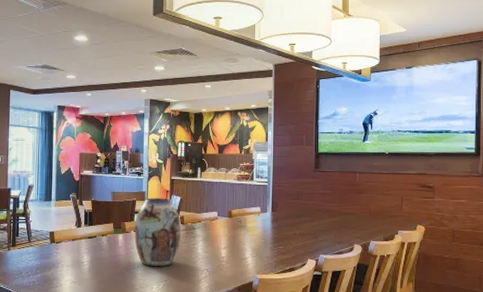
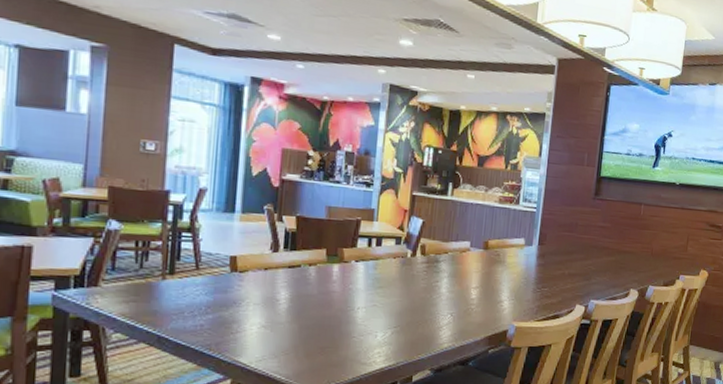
vase: present [134,198,181,267] -> none [355,217,421,310]

